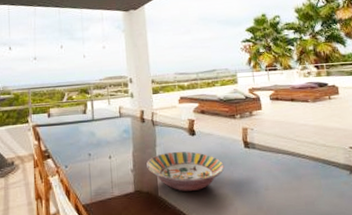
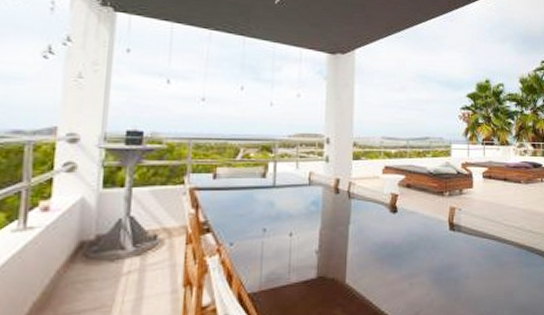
serving bowl: present [147,151,225,191] -> none [335,230,425,279]

